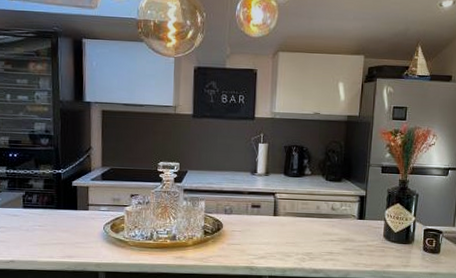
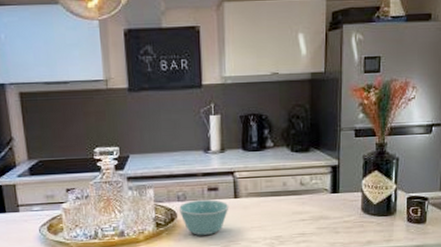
bowl: none [224,215,269,247] -> present [178,200,229,236]

